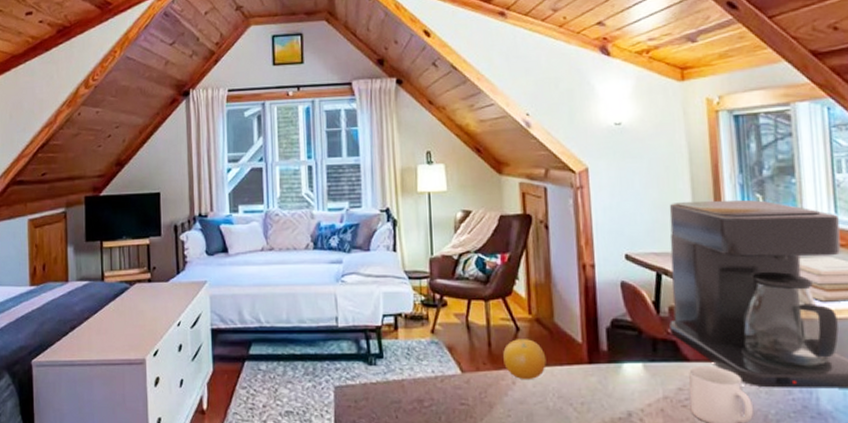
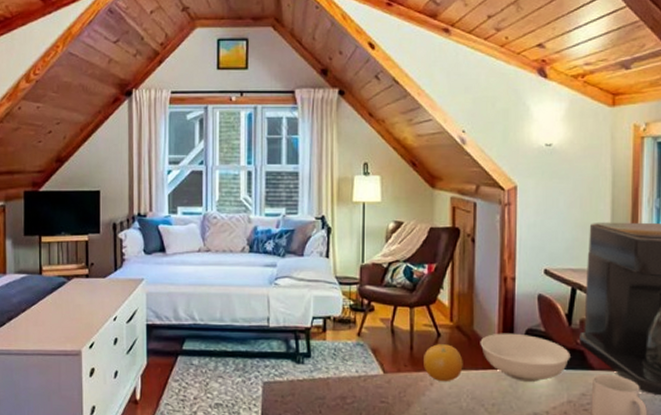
bowl: none [562,324,662,377] -> present [480,333,571,382]

